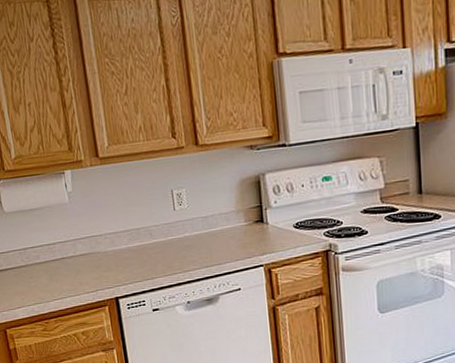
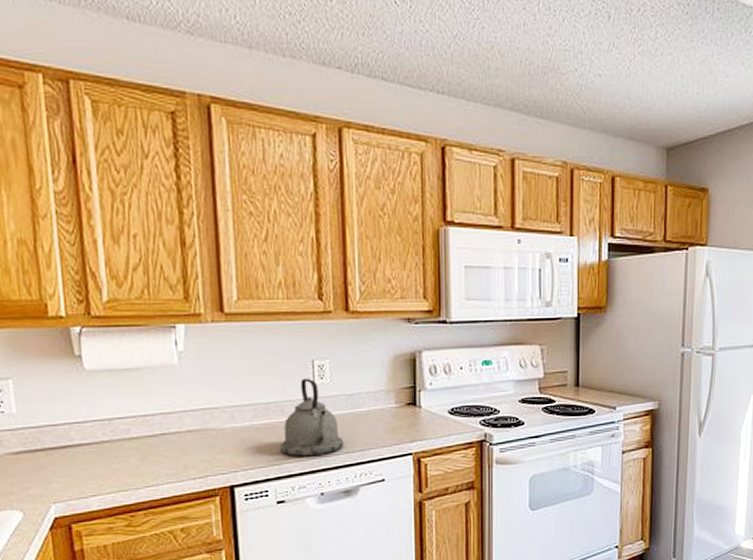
kettle: none [152,205,204,272] -> present [280,378,344,457]

